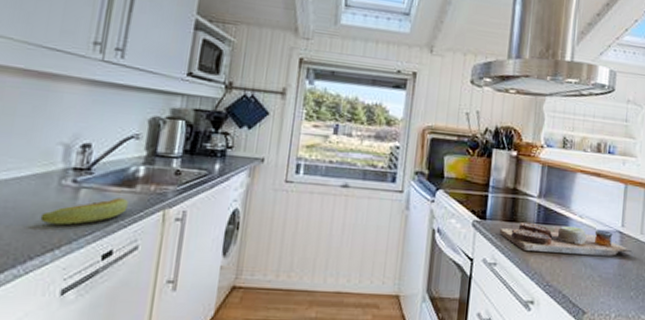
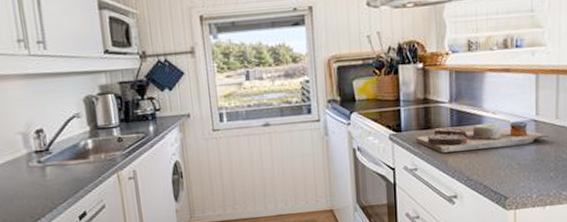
banana: present [40,197,128,226] -> none [22,168,88,200]

